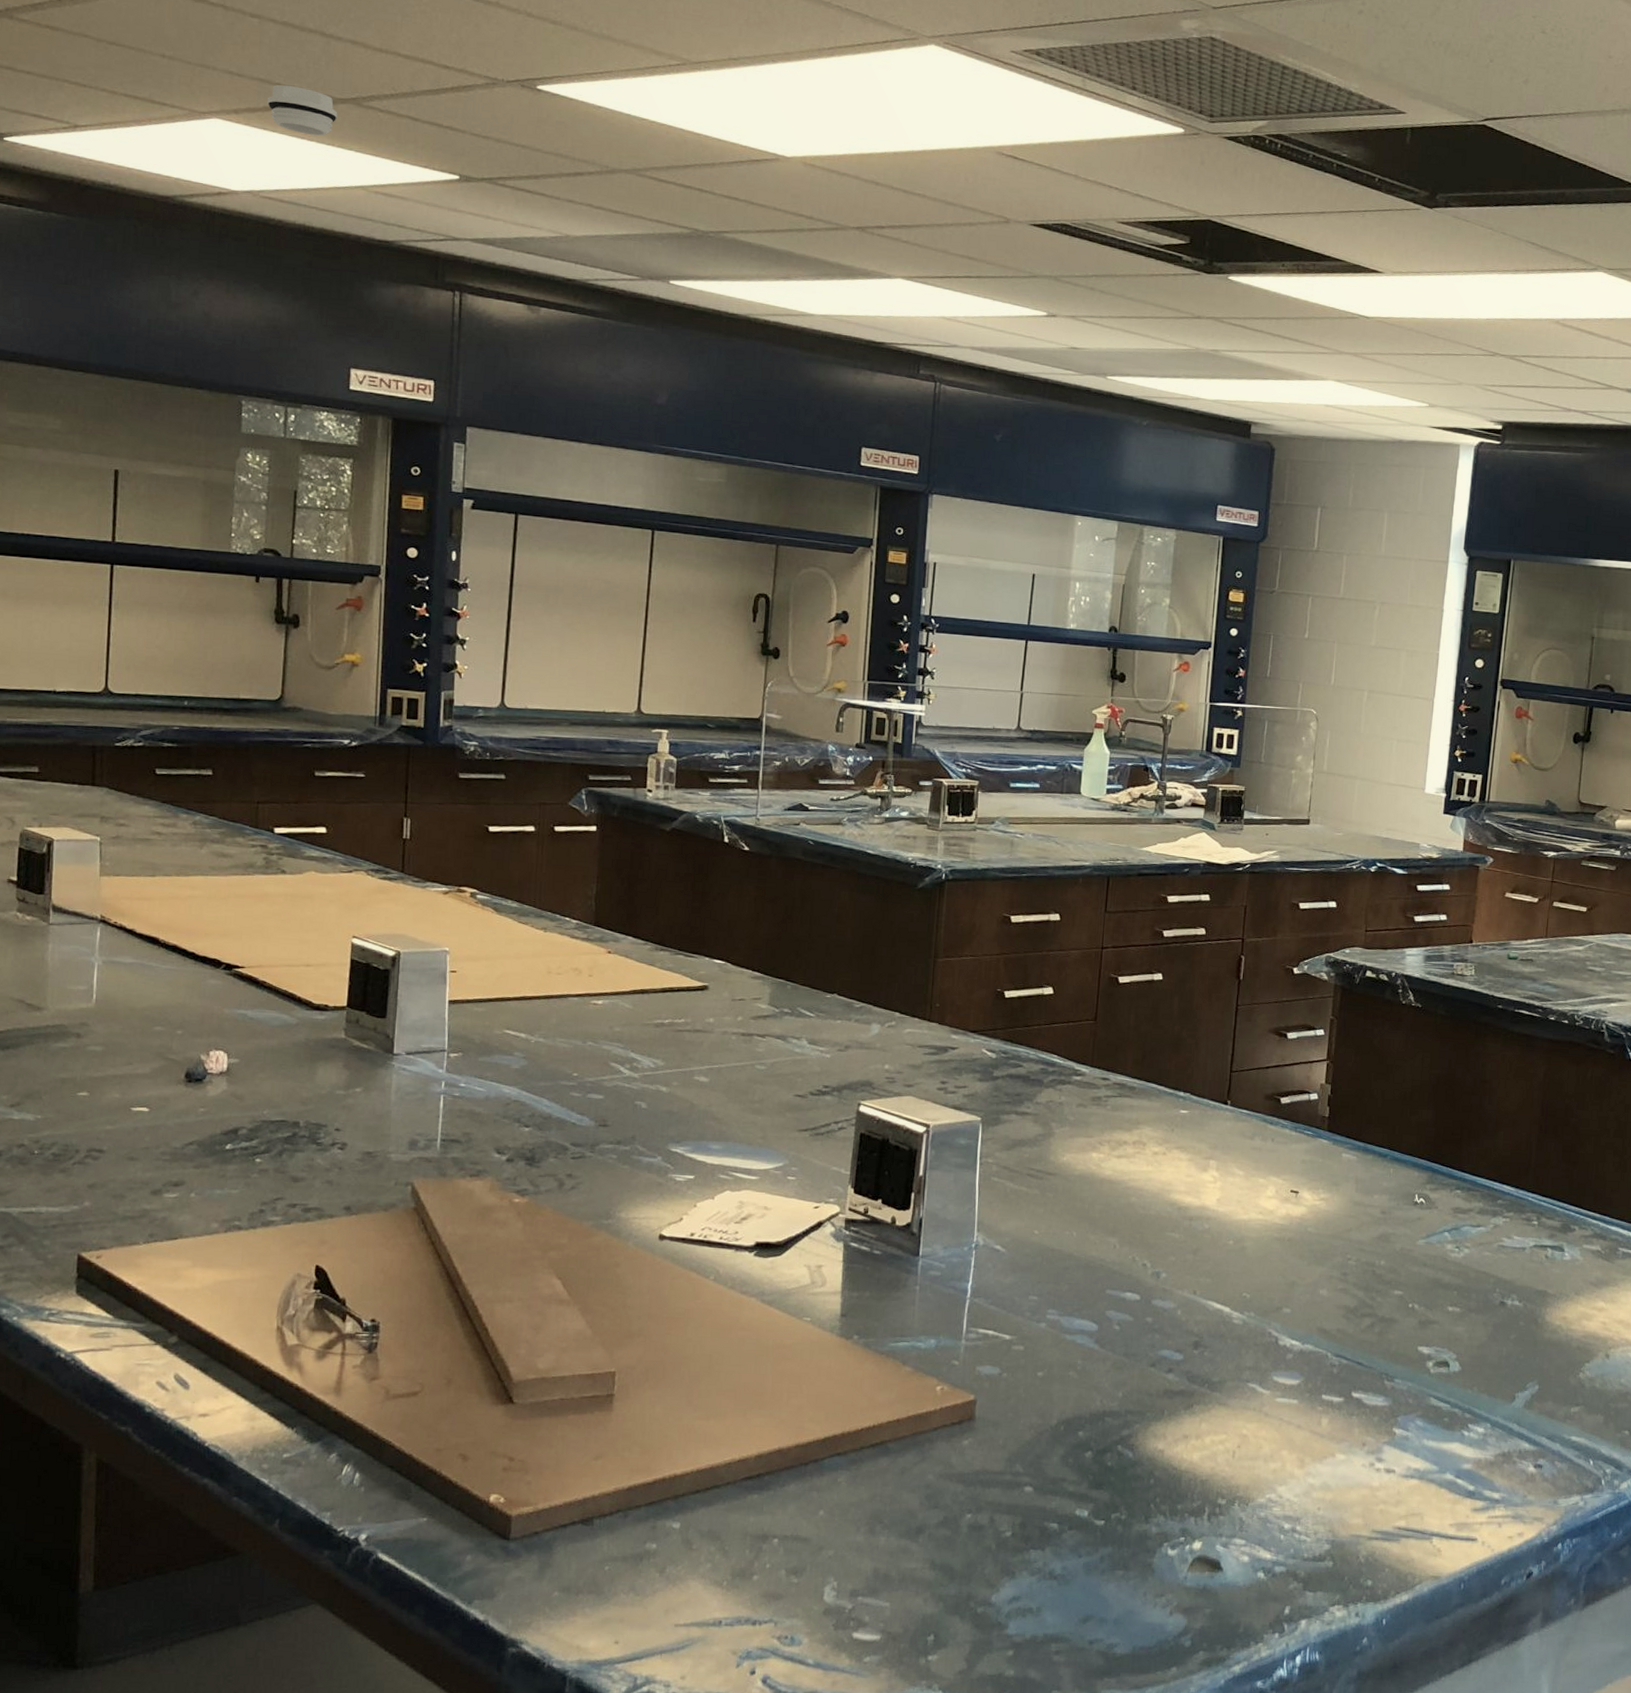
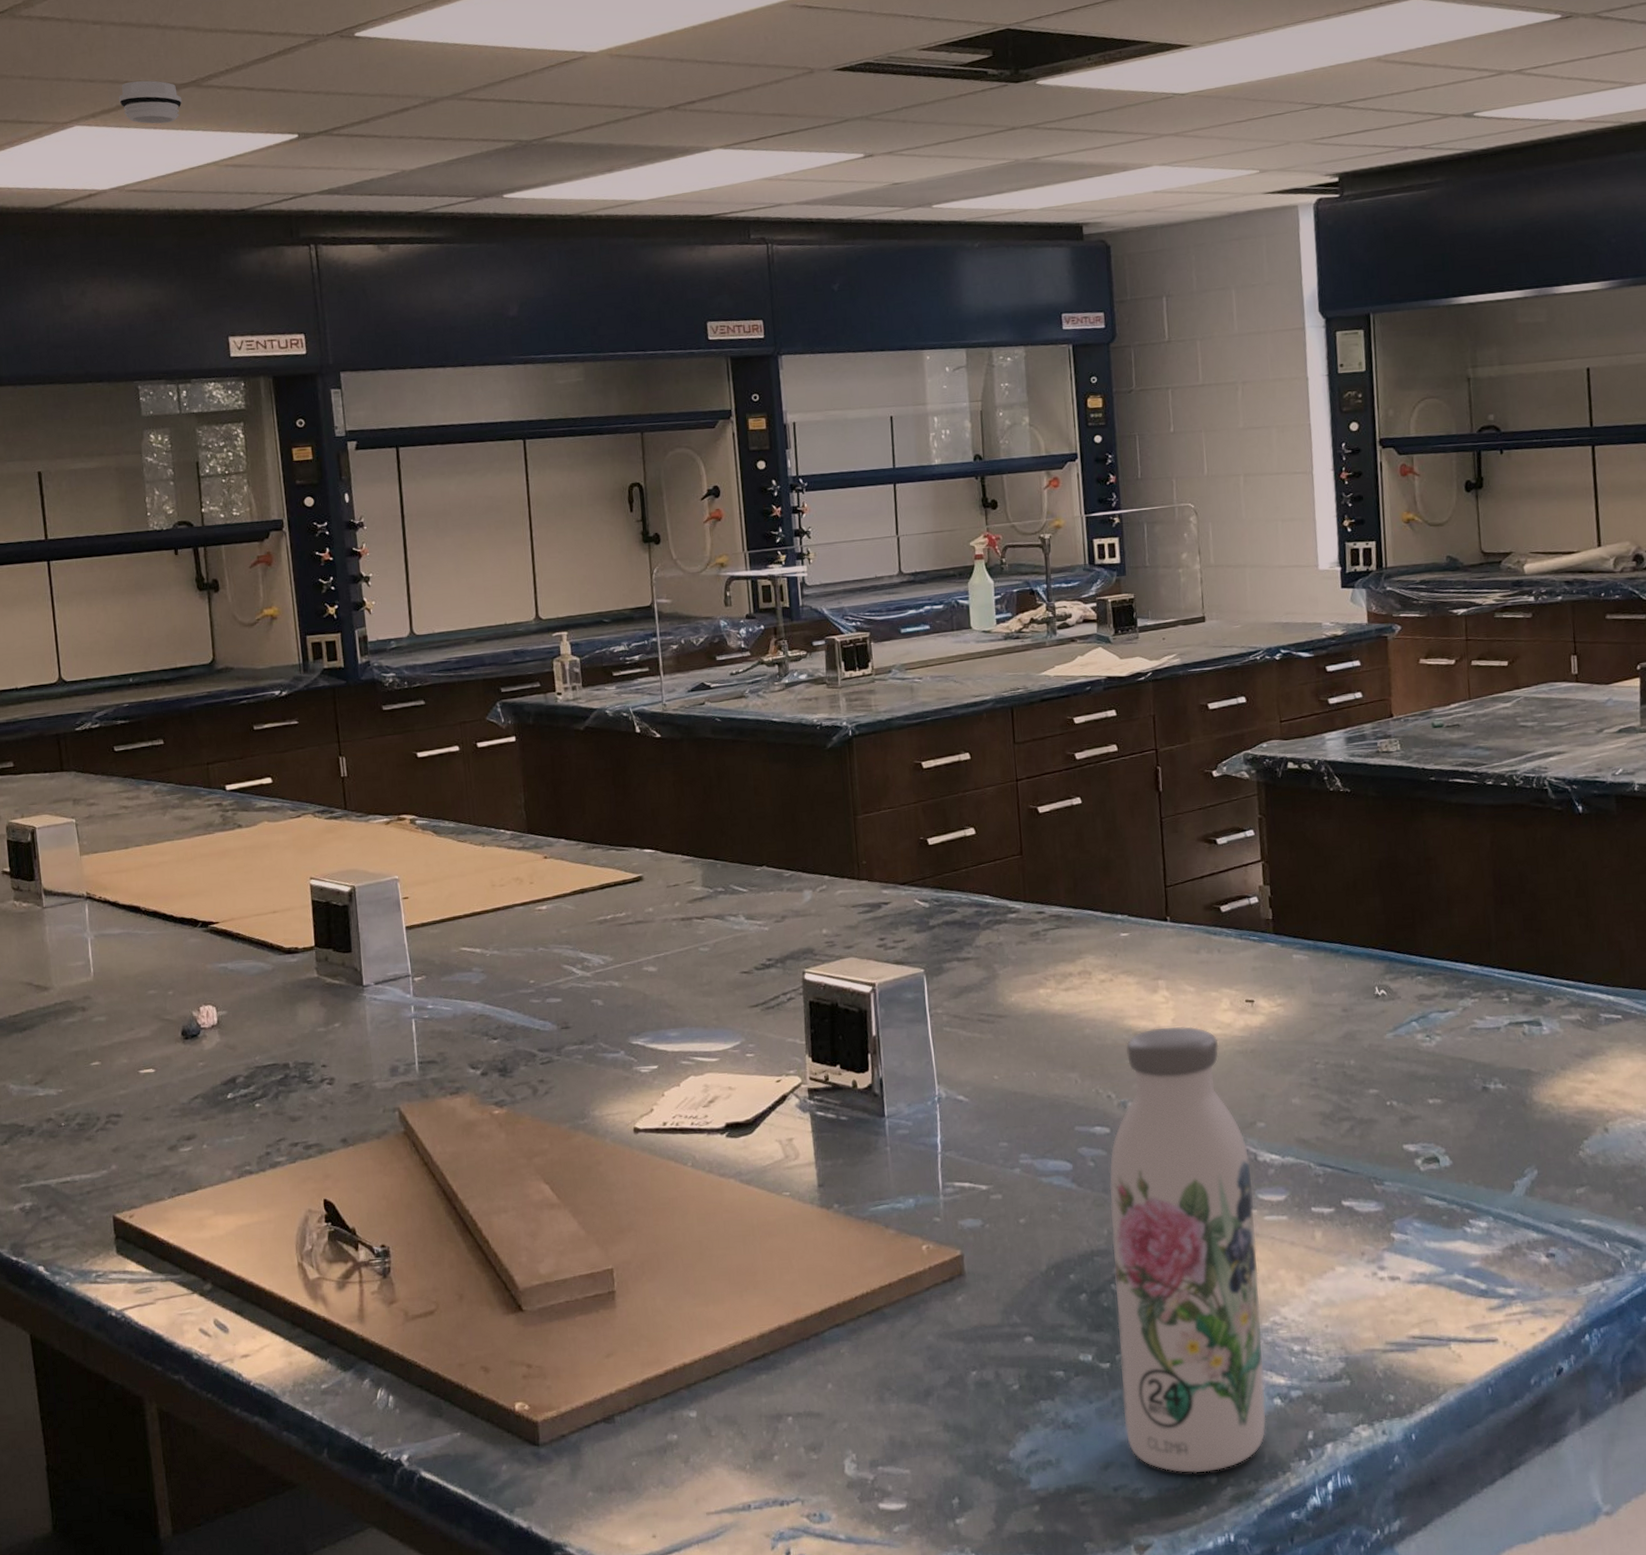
water bottle: none [1109,1205,1271,1635] -> present [1109,1026,1266,1474]

